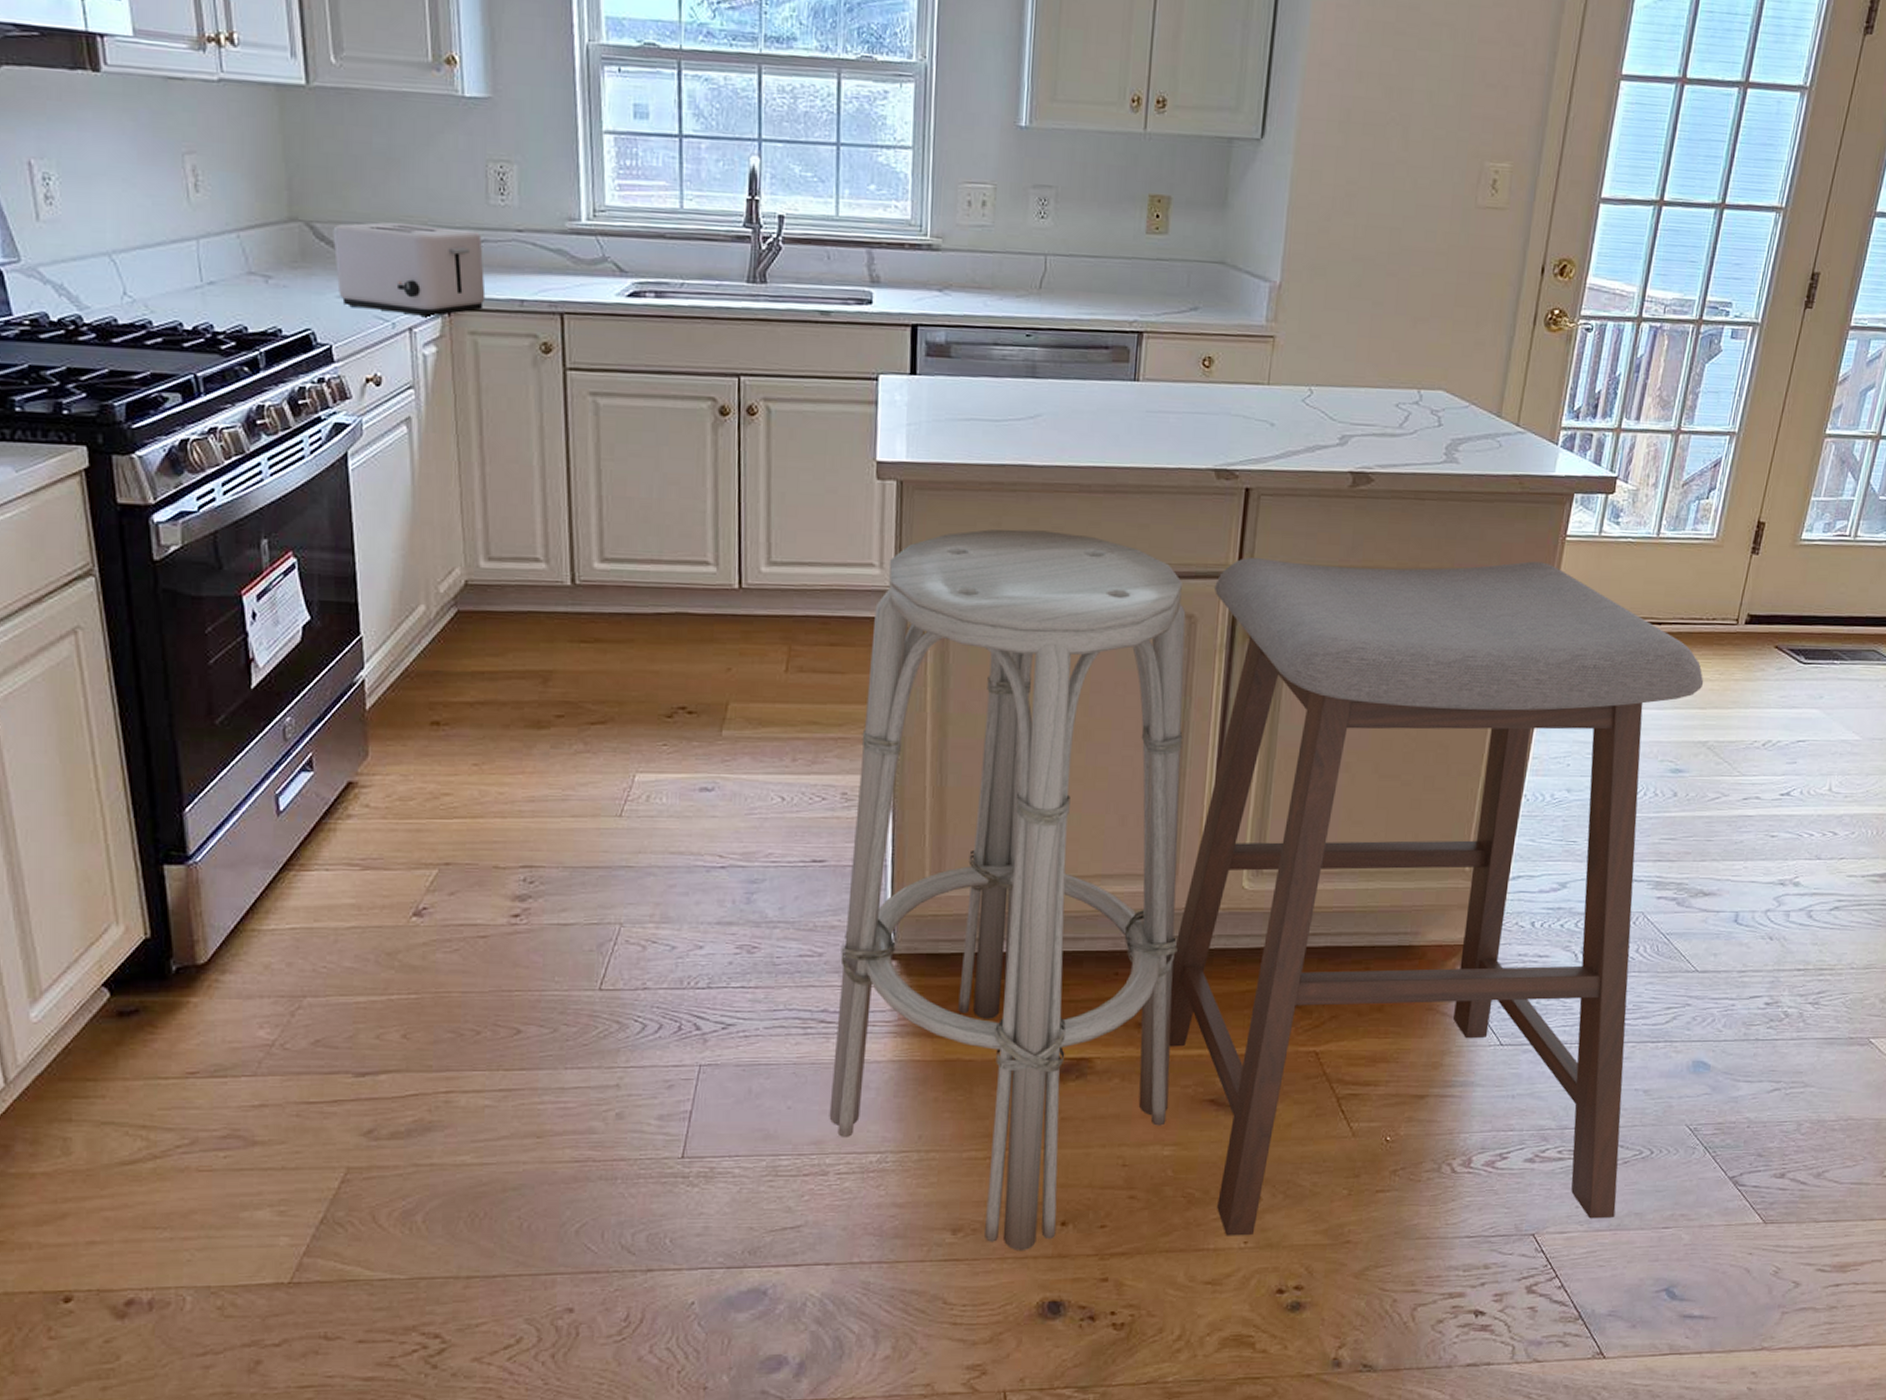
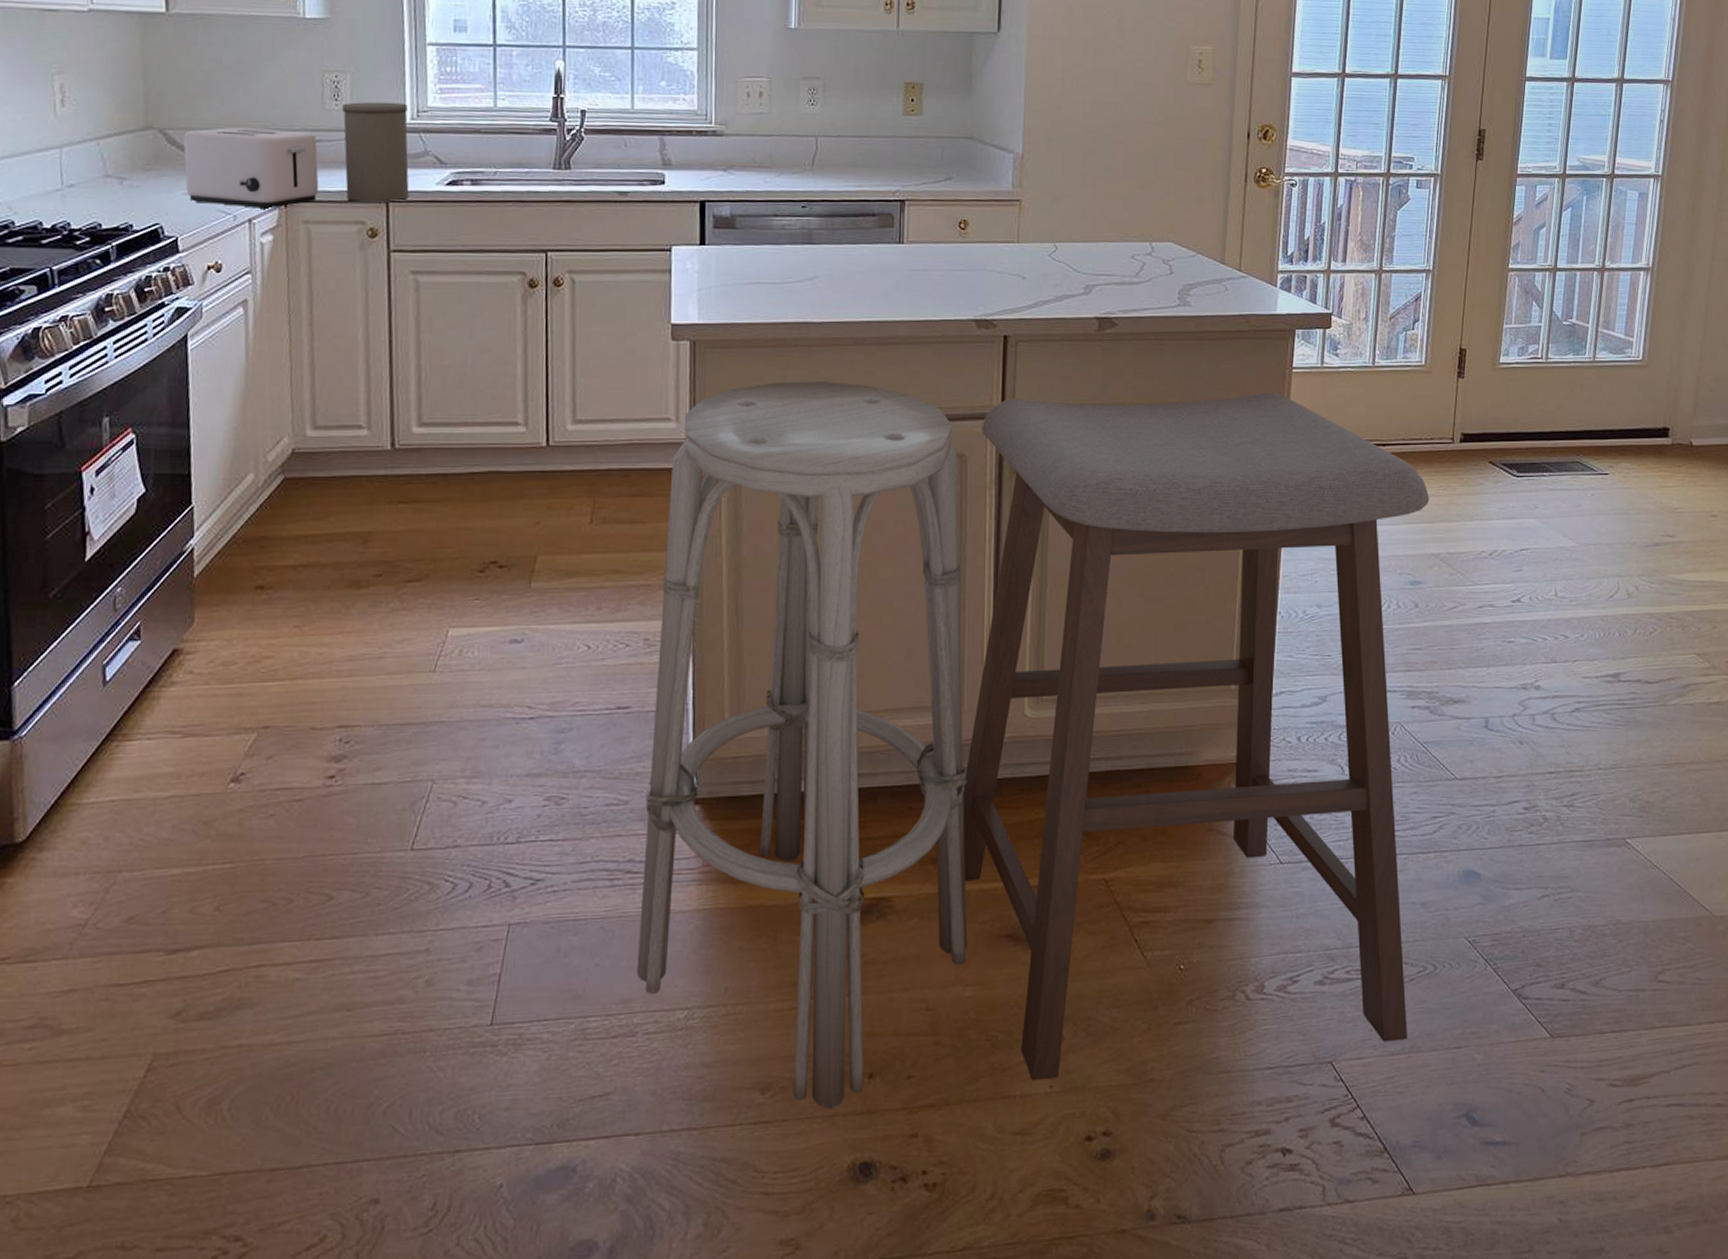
canister: none [509,197,586,314] -> present [342,101,409,202]

